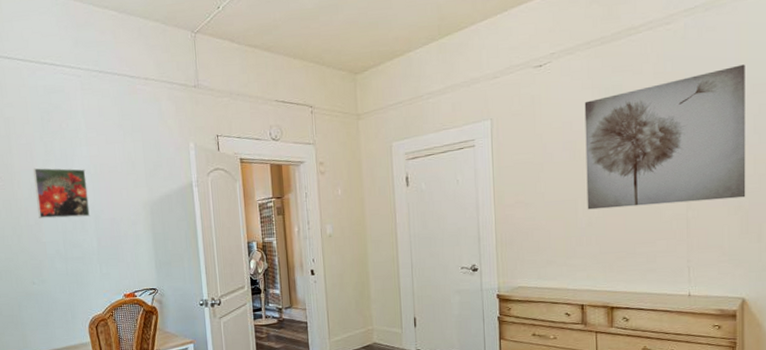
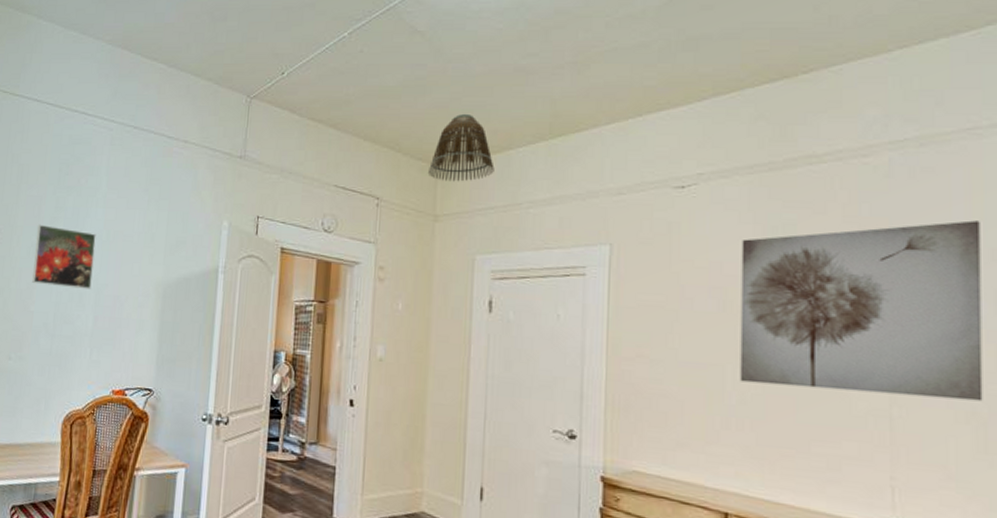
lamp shade: none [347,25,399,85] -> present [427,113,495,182]

